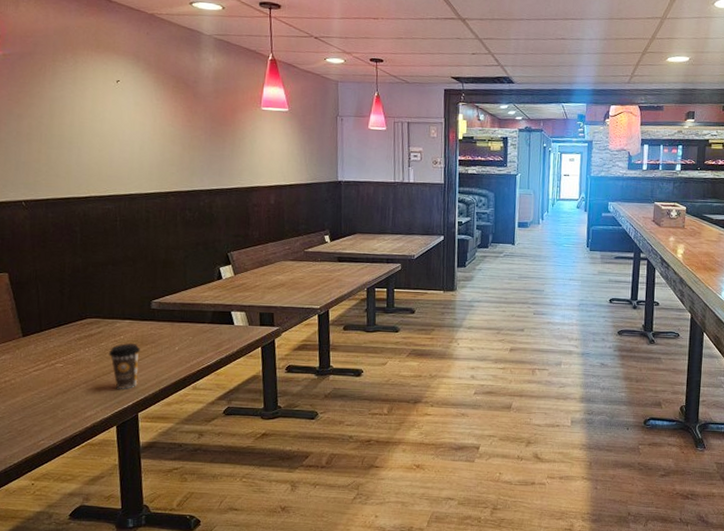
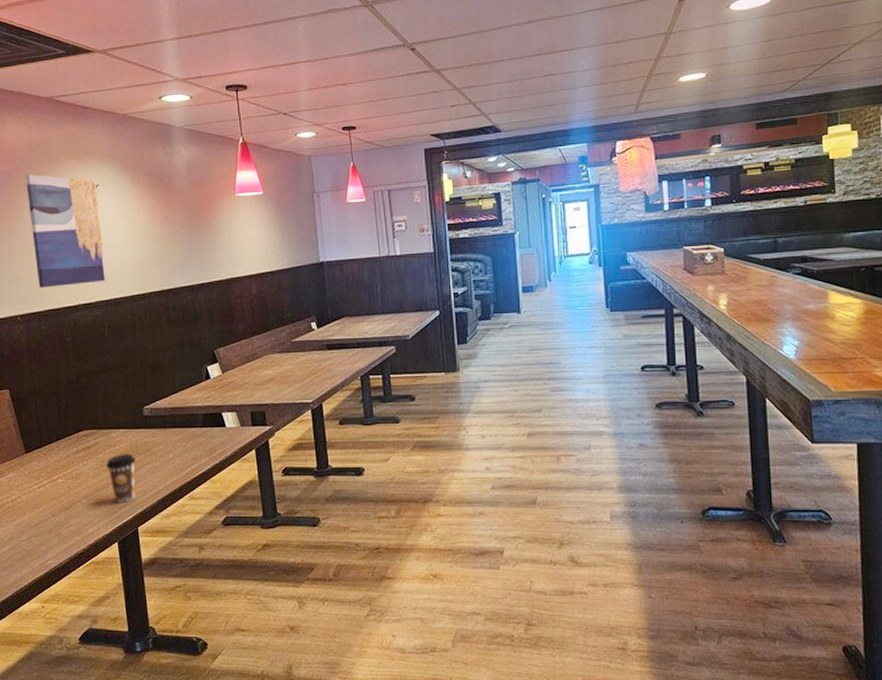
wall art: none [39,60,122,177] -> present [25,174,106,288]

